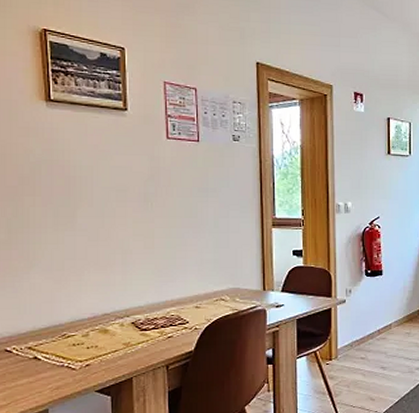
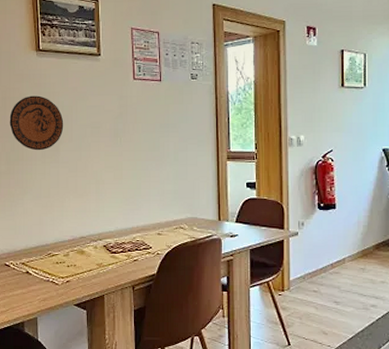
decorative plate: none [10,152,82,217] -> present [9,95,64,151]

